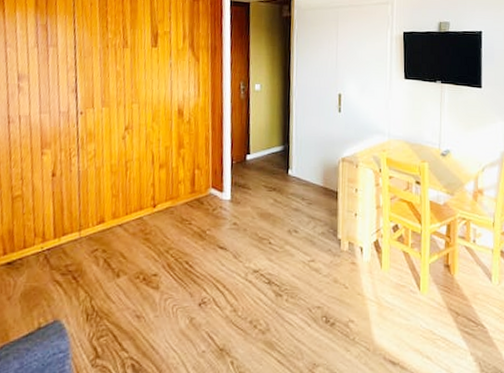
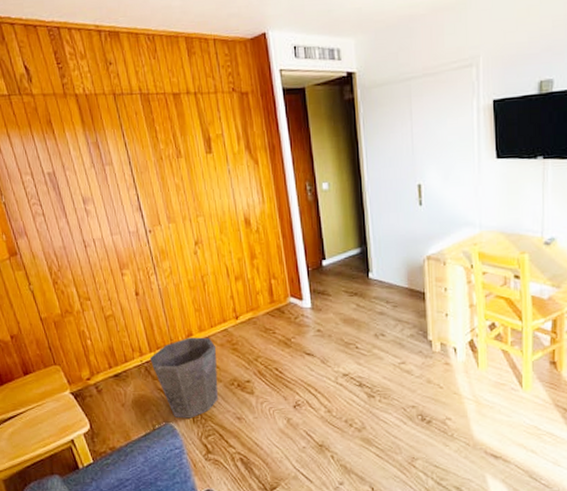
waste bin: none [52,224,128,316] -> present [150,337,218,419]

